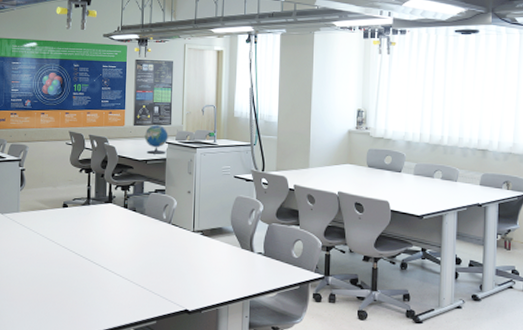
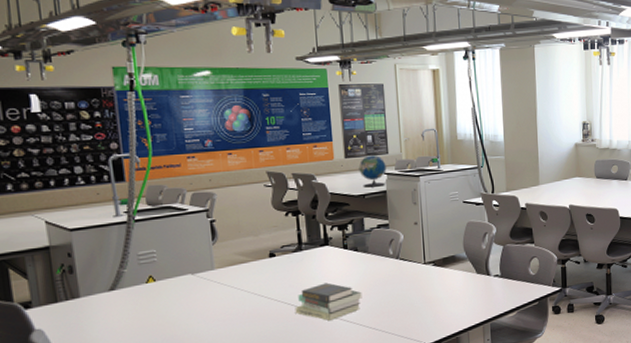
books: none [78,237,136,273] -> present [295,282,362,321]

